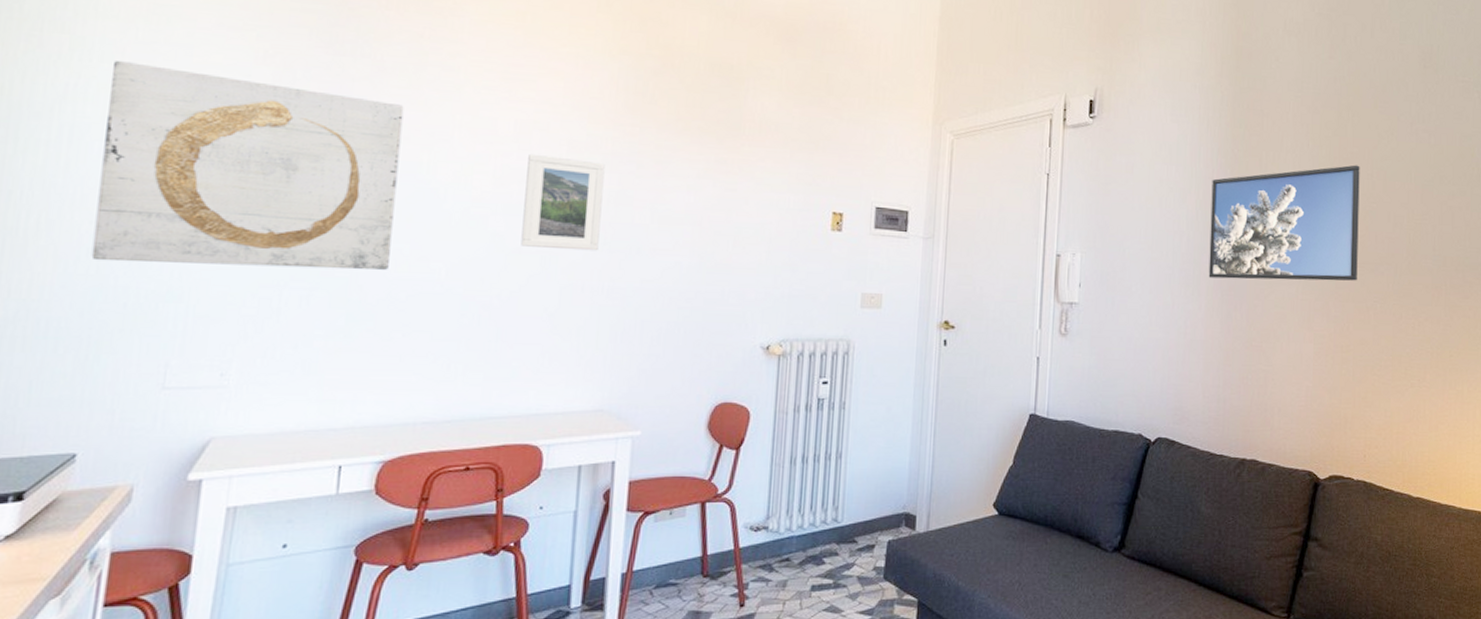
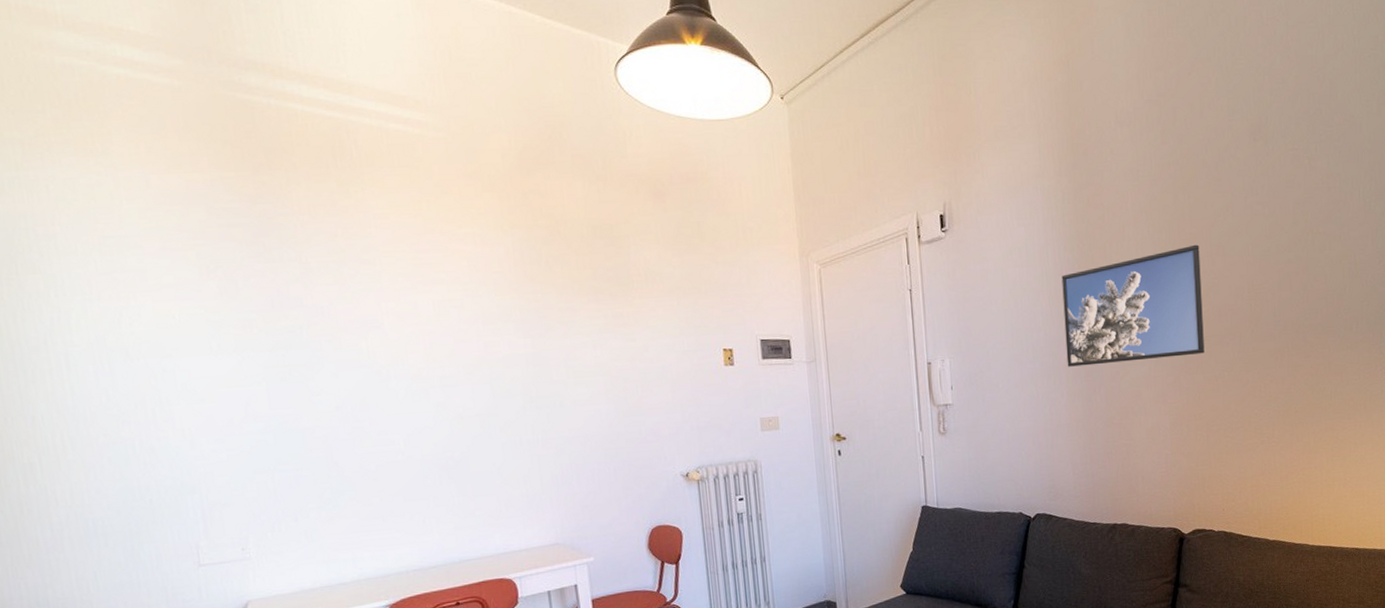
wall art: present [91,61,404,270] -> none [85,292,356,467]
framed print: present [521,153,605,251] -> none [451,329,527,412]

